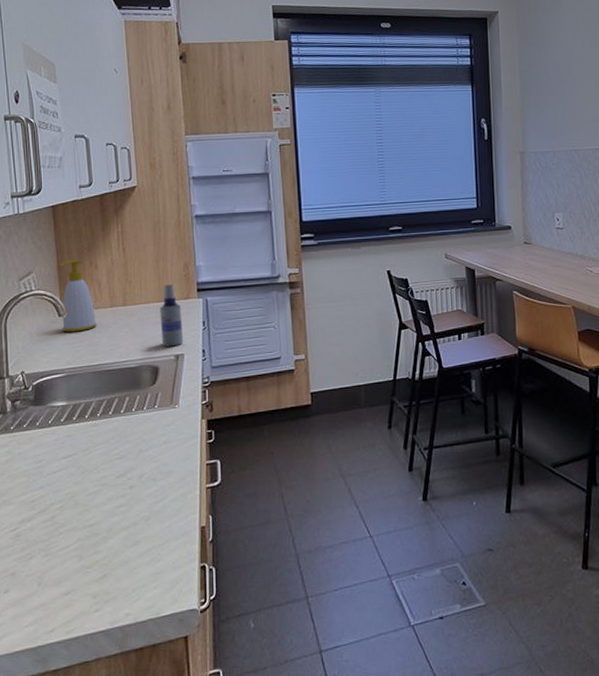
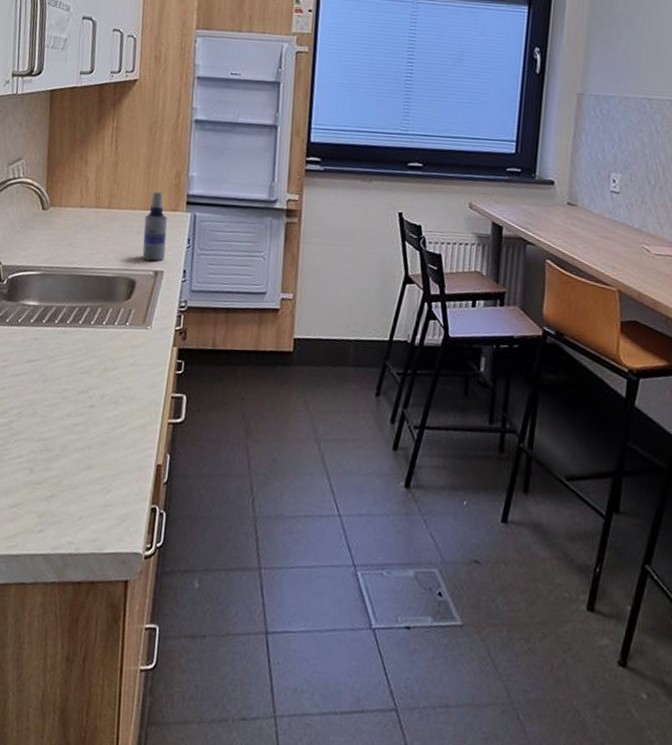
soap bottle: present [59,260,97,332] -> none [44,151,79,230]

